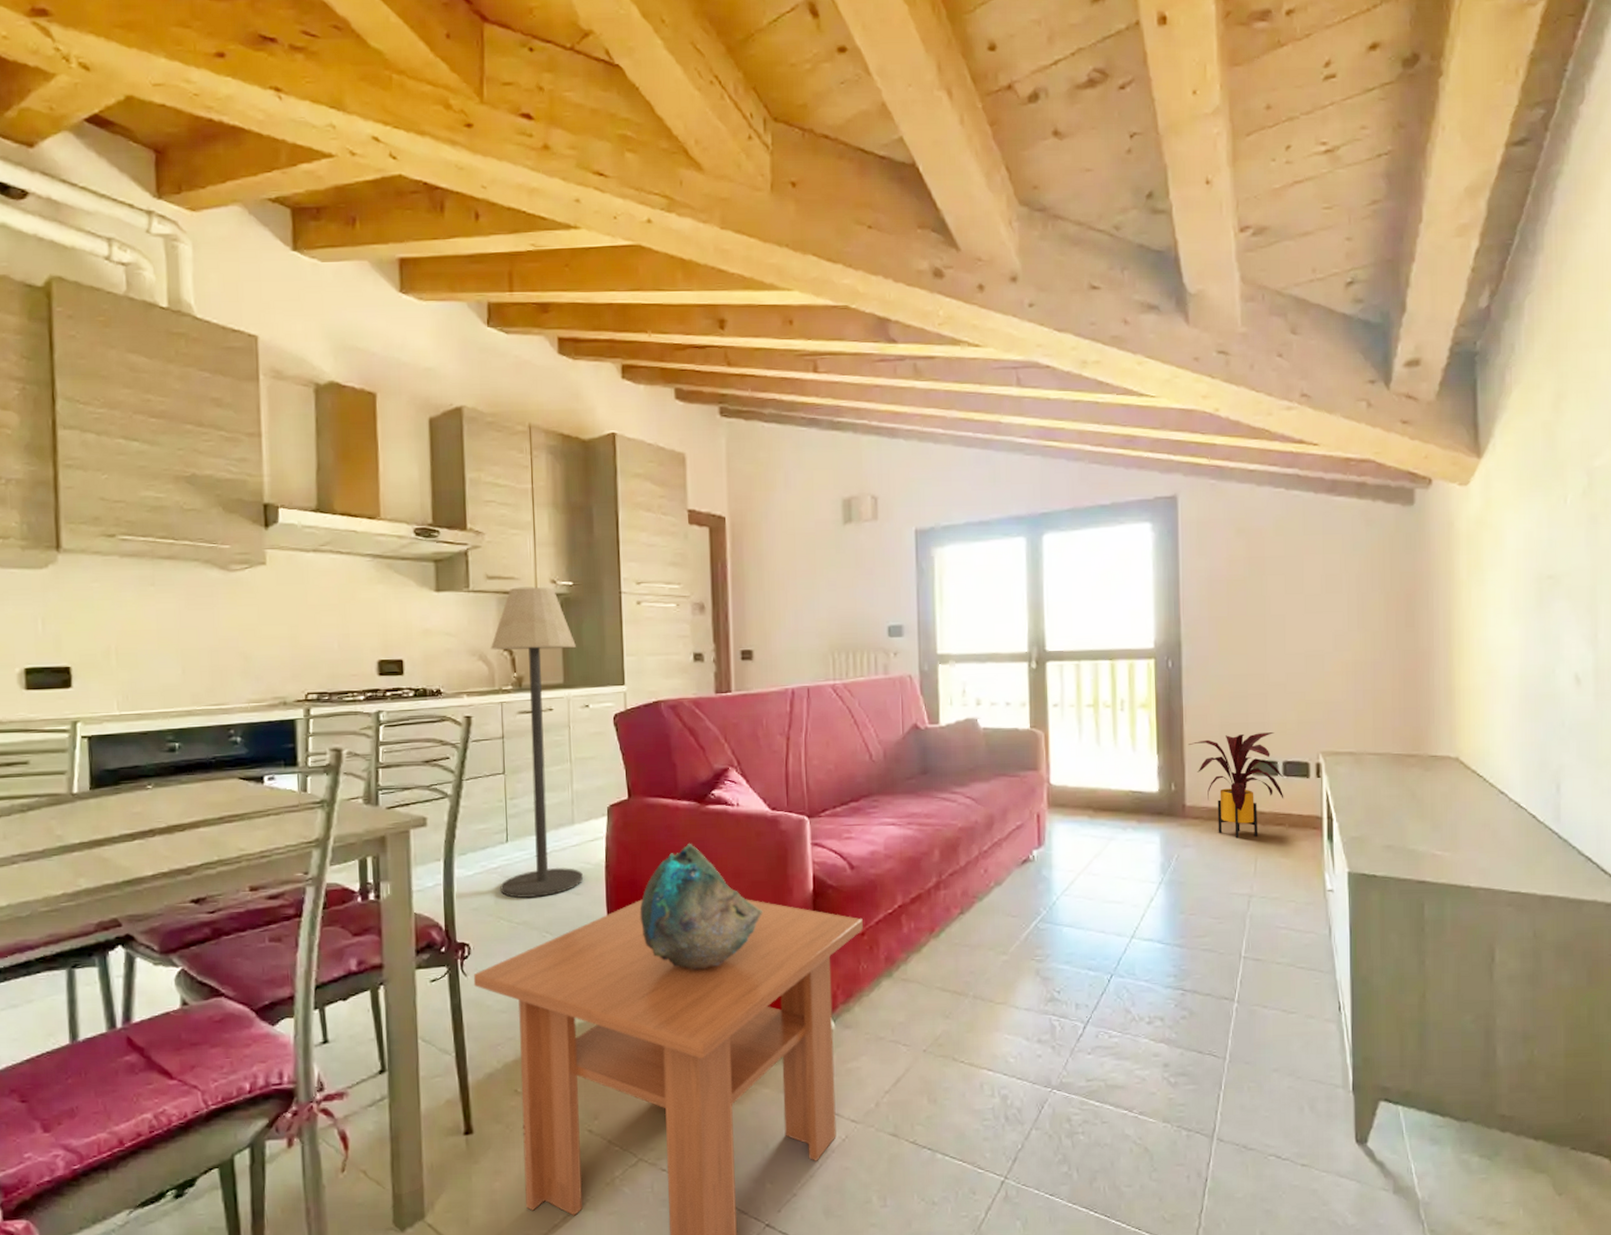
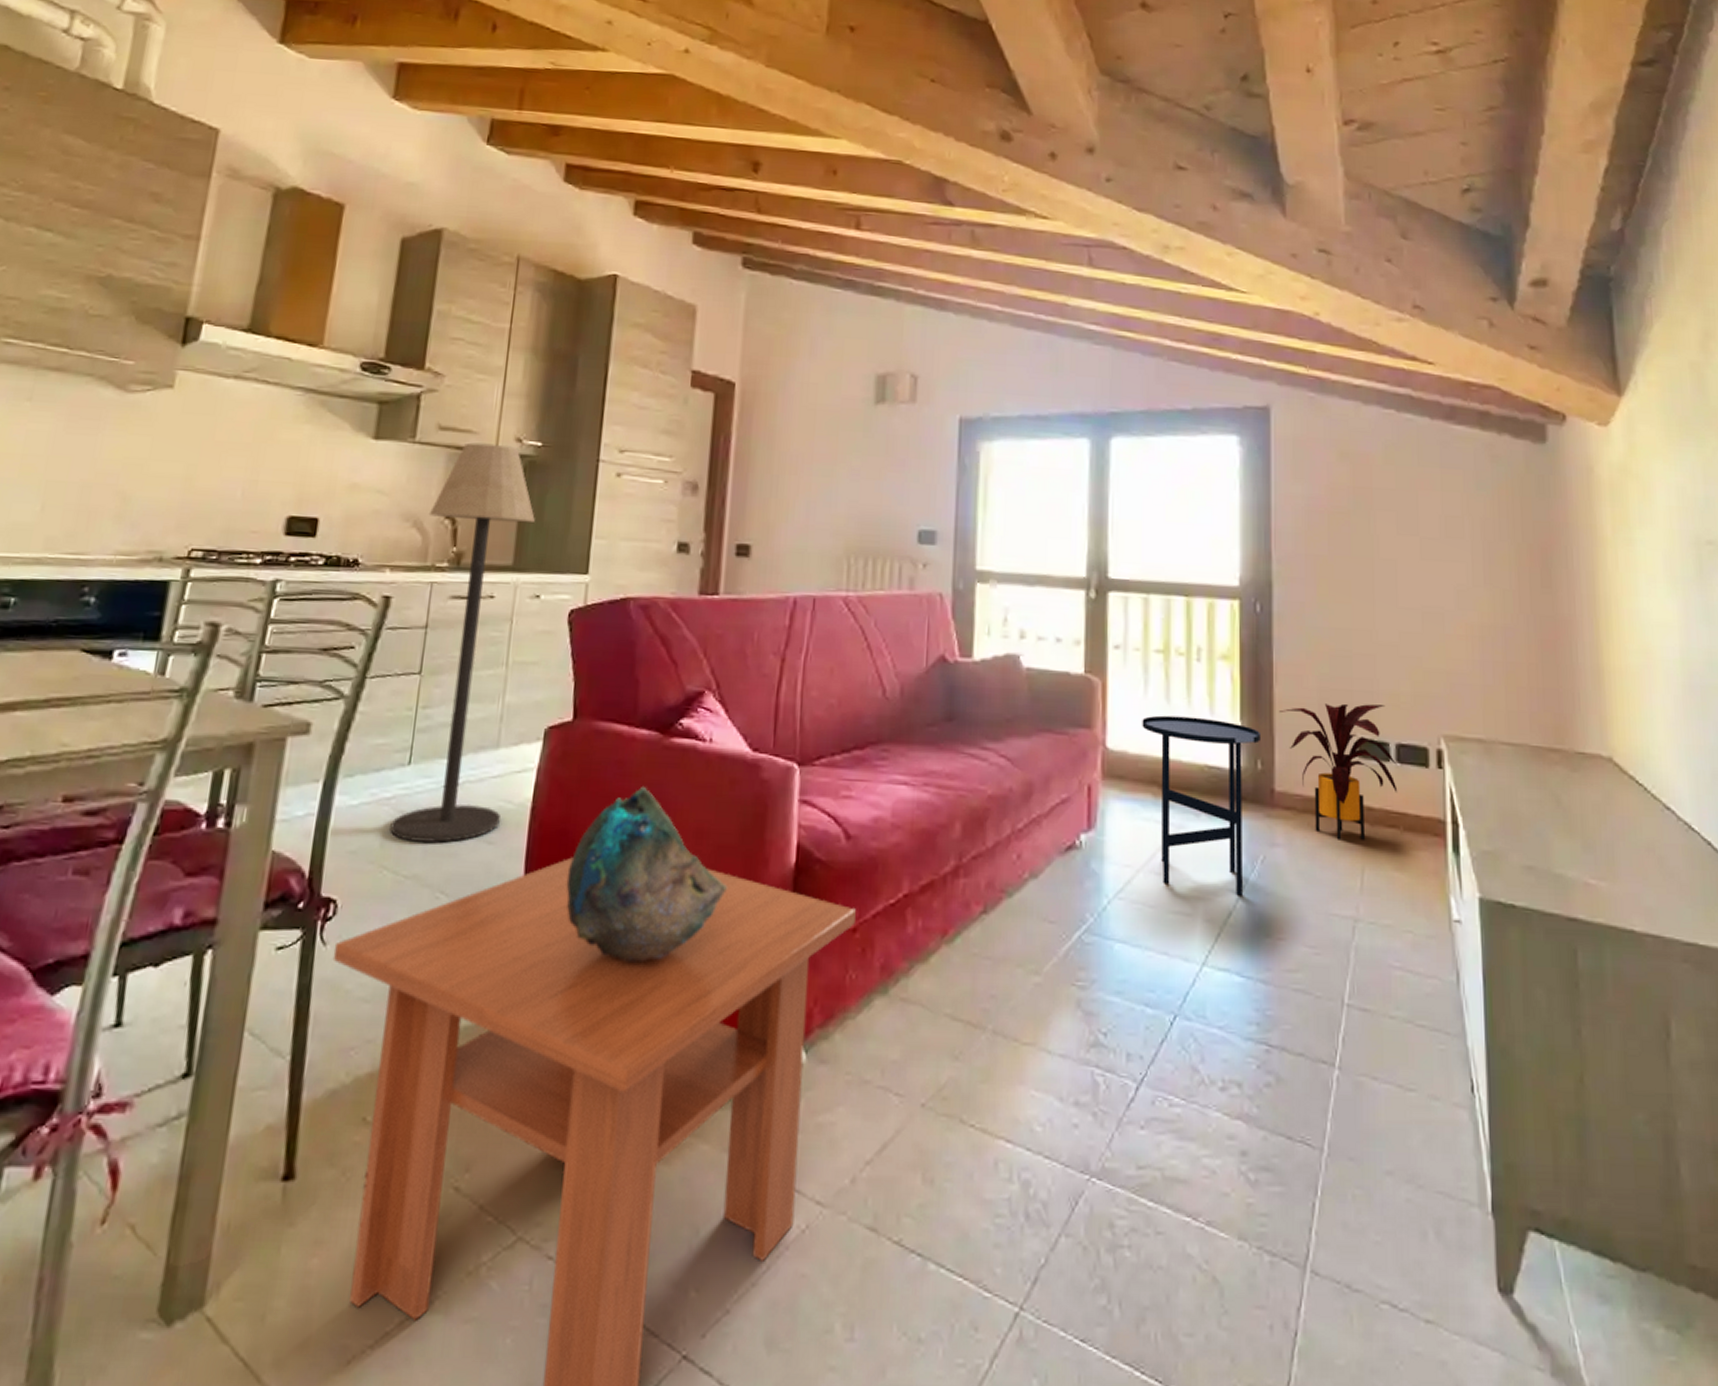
side table: none [1078,754,1175,886] -> present [1142,715,1262,896]

